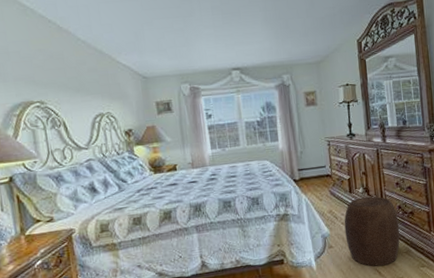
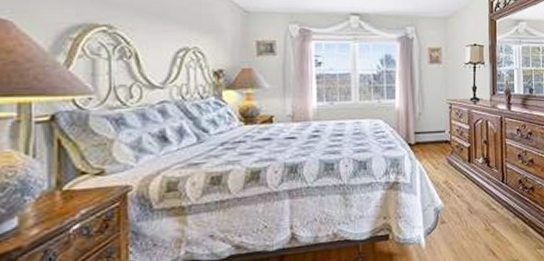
stool: present [344,196,400,267] -> none [460,168,519,246]

